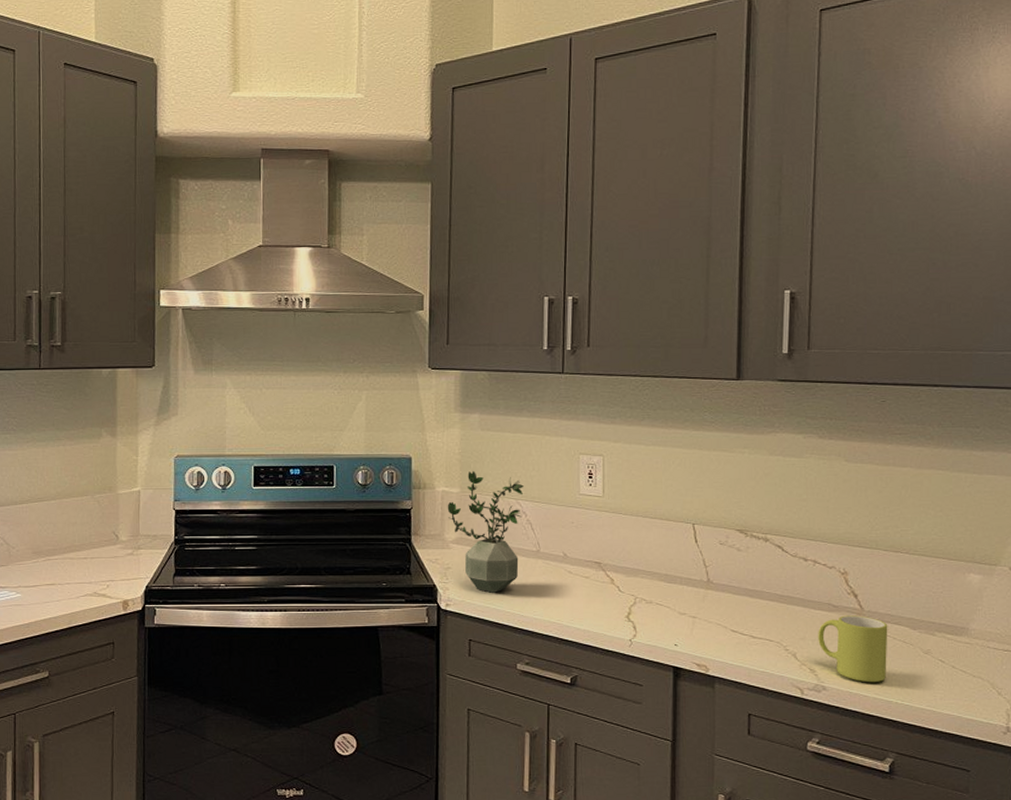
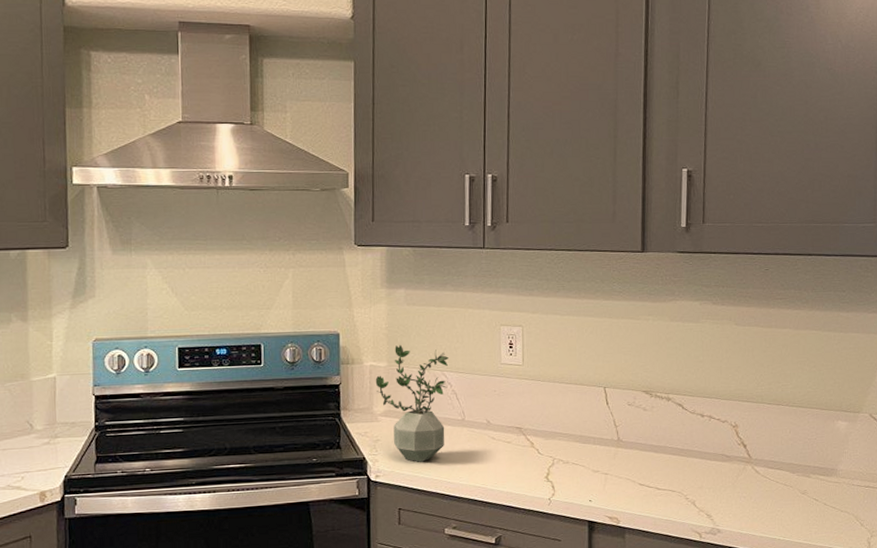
mug: present [818,615,888,683] -> none [713,463,772,523]

